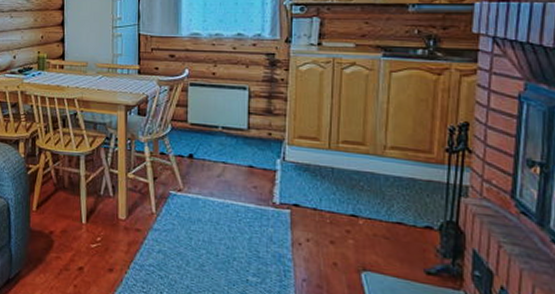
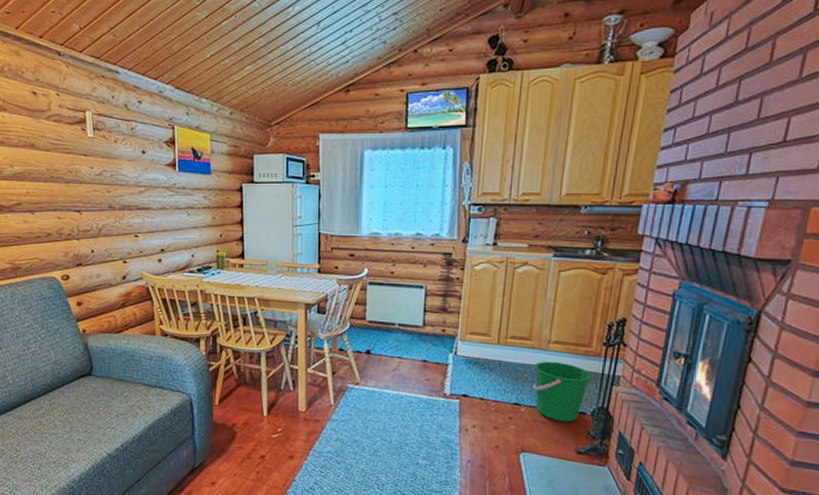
bucket: none [370,168,435,238] -> present [532,361,592,422]

